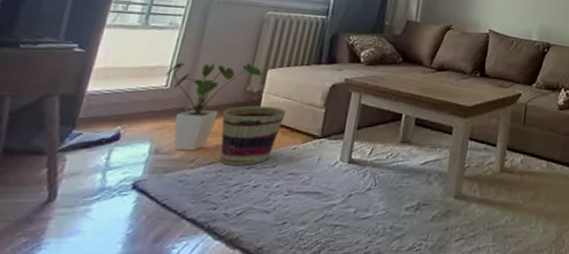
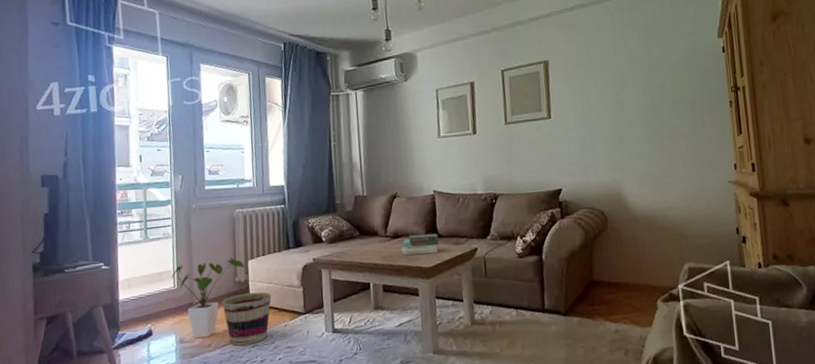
books: none [443,70,485,93] -> present [401,233,440,255]

